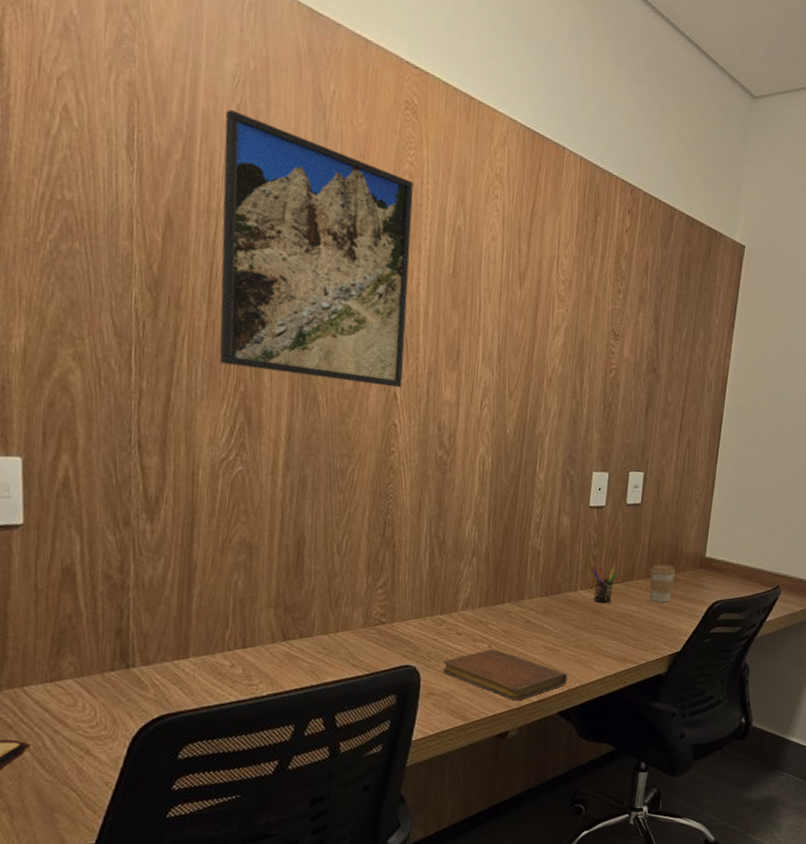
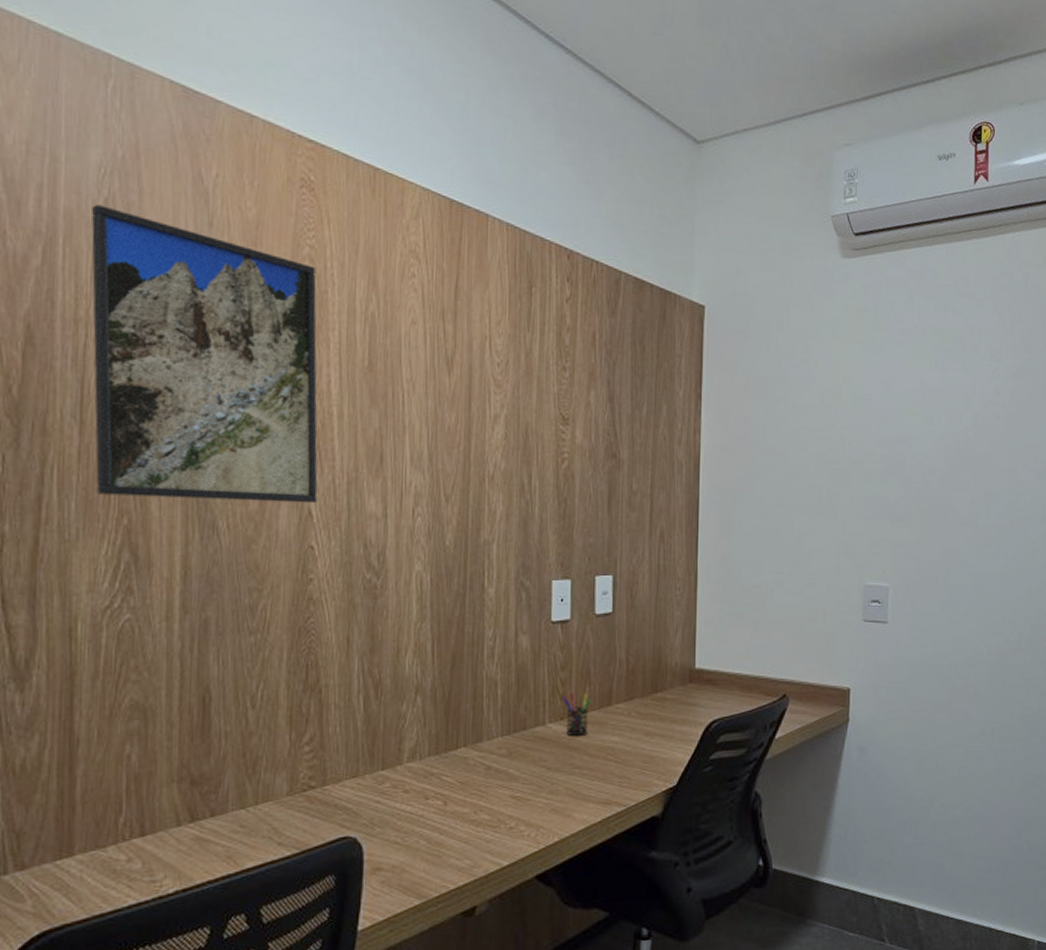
notebook: present [443,649,568,701] -> none [390,805,543,868]
coffee cup: present [649,564,676,603] -> none [631,682,662,728]

